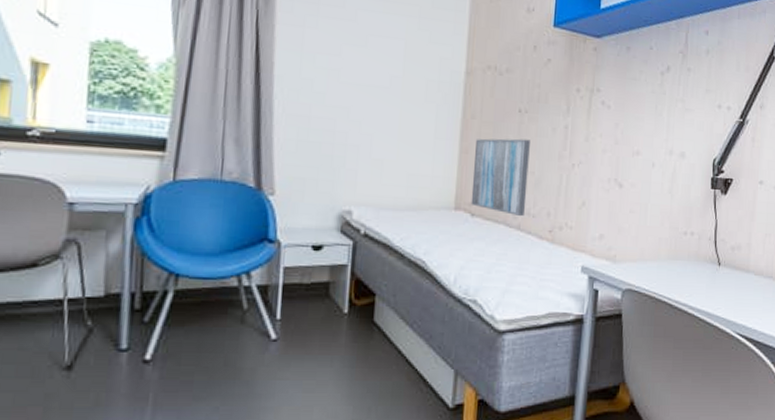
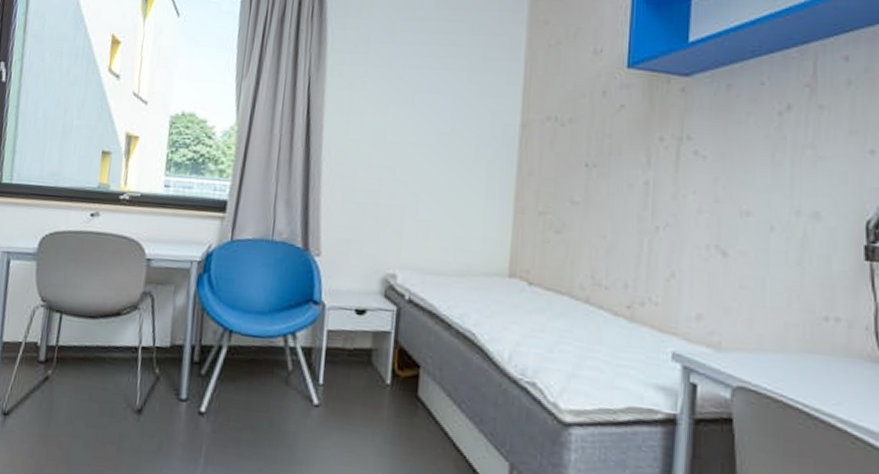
wall art: present [470,138,530,217] -> none [528,197,600,288]

